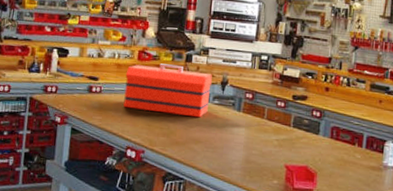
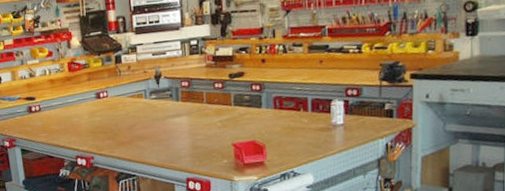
toolbox: present [123,63,212,118] -> none [60,69,147,120]

